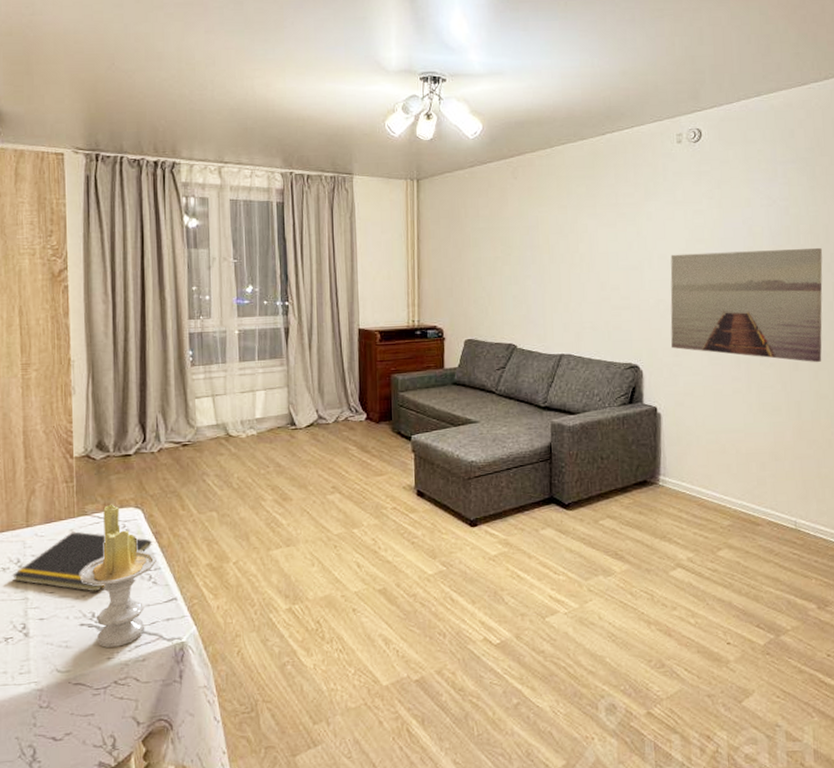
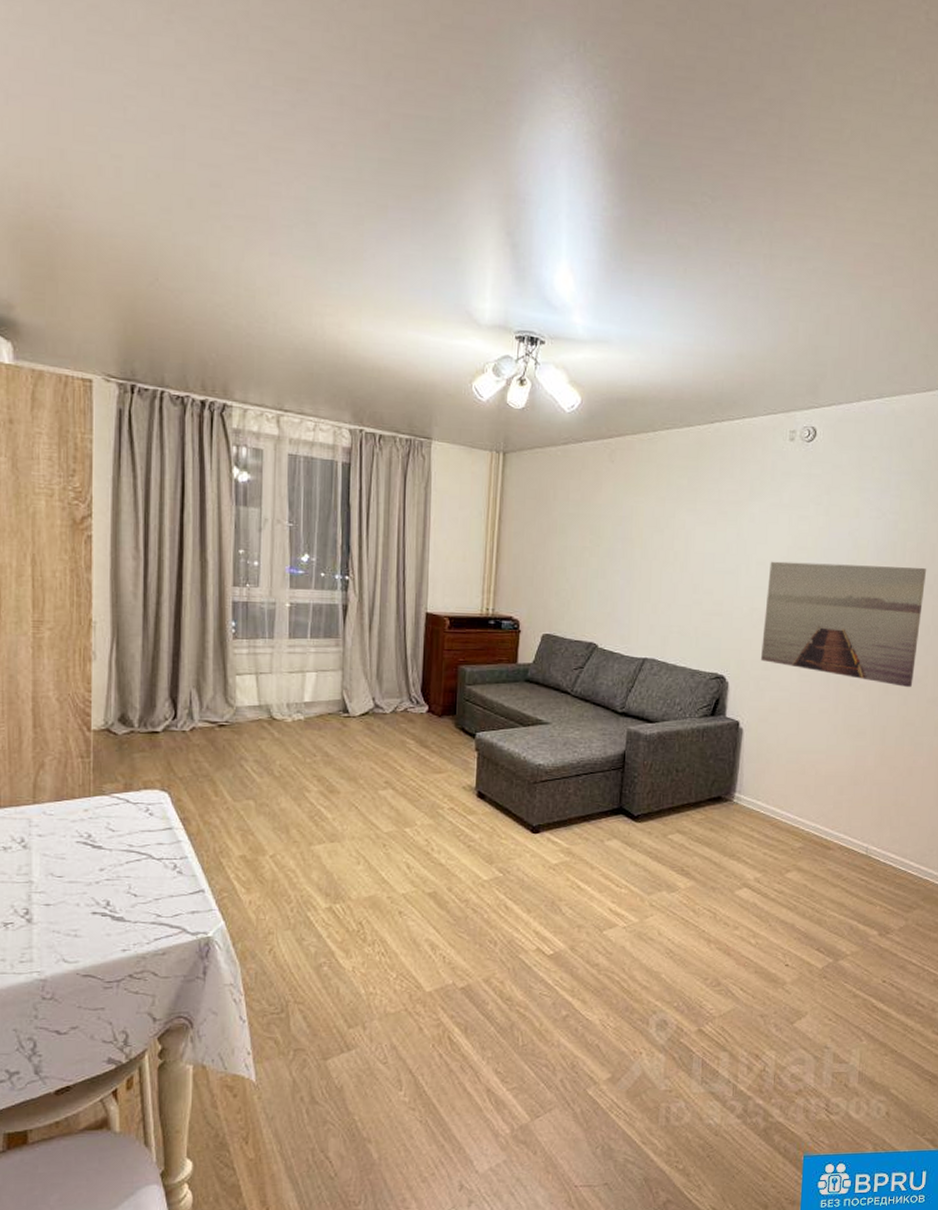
notepad: present [11,531,152,592] -> none [13,812,179,879]
candle: present [80,504,156,648] -> none [94,784,183,939]

